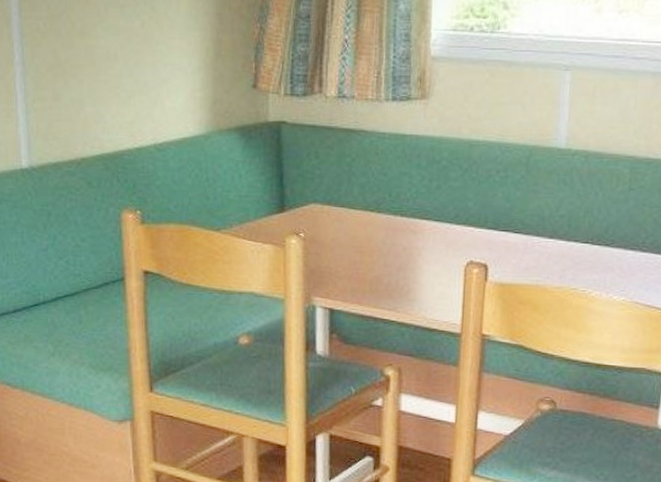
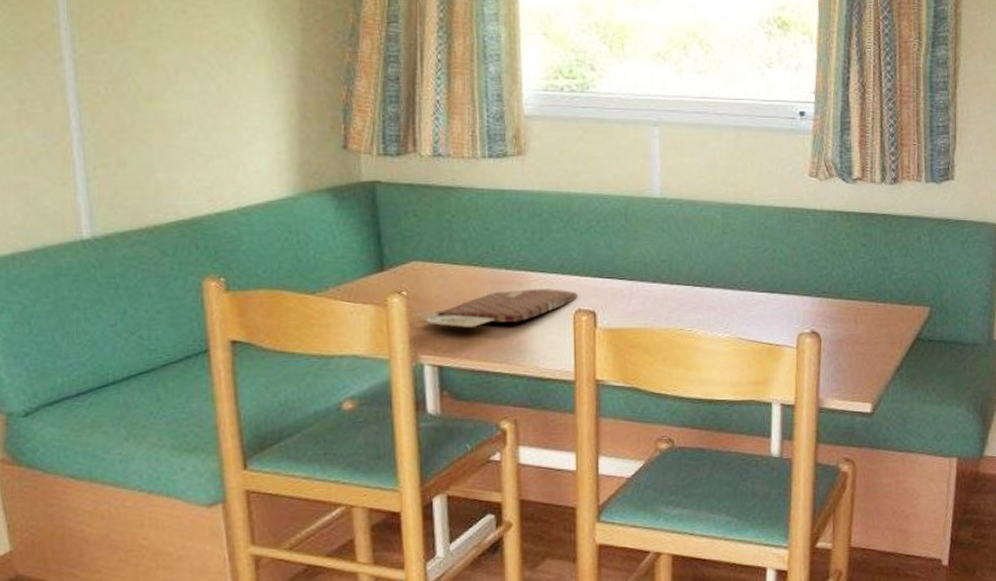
placemat: none [313,237,470,274] -> present [418,288,577,329]

